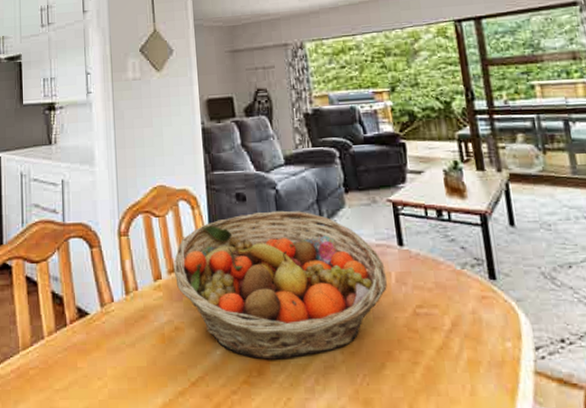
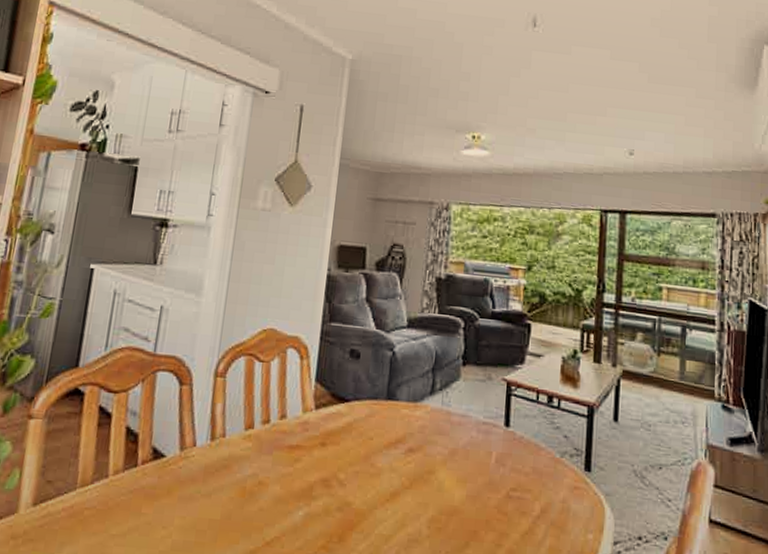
fruit basket: present [173,210,388,360] -> none [268,372,488,528]

